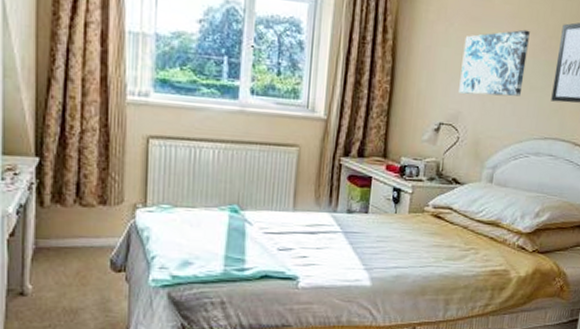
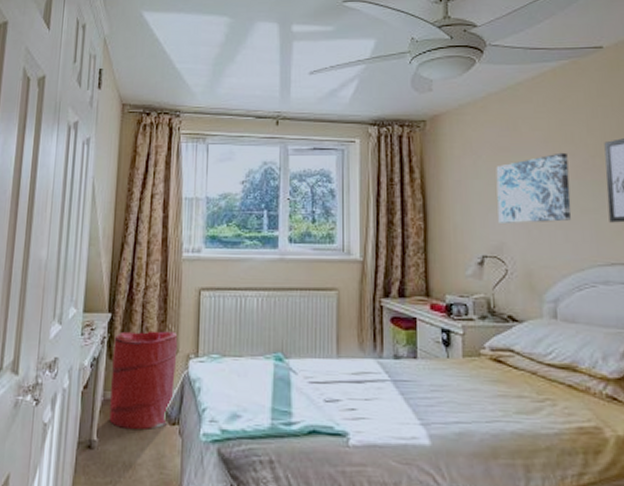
laundry hamper: none [44,178,123,277] -> present [109,330,178,430]

